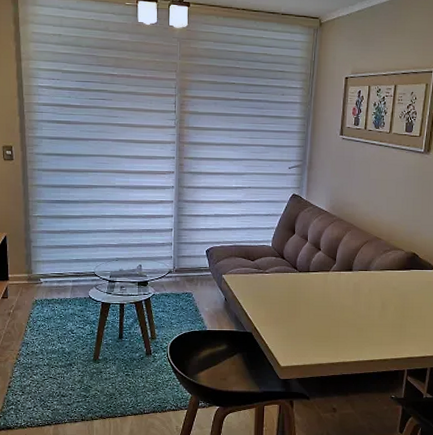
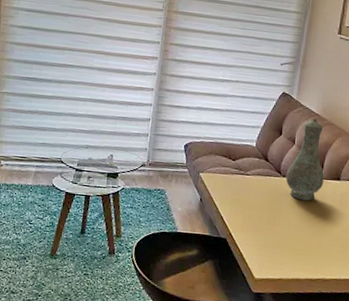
vase: none [302,215,338,292] -> present [285,118,325,201]

